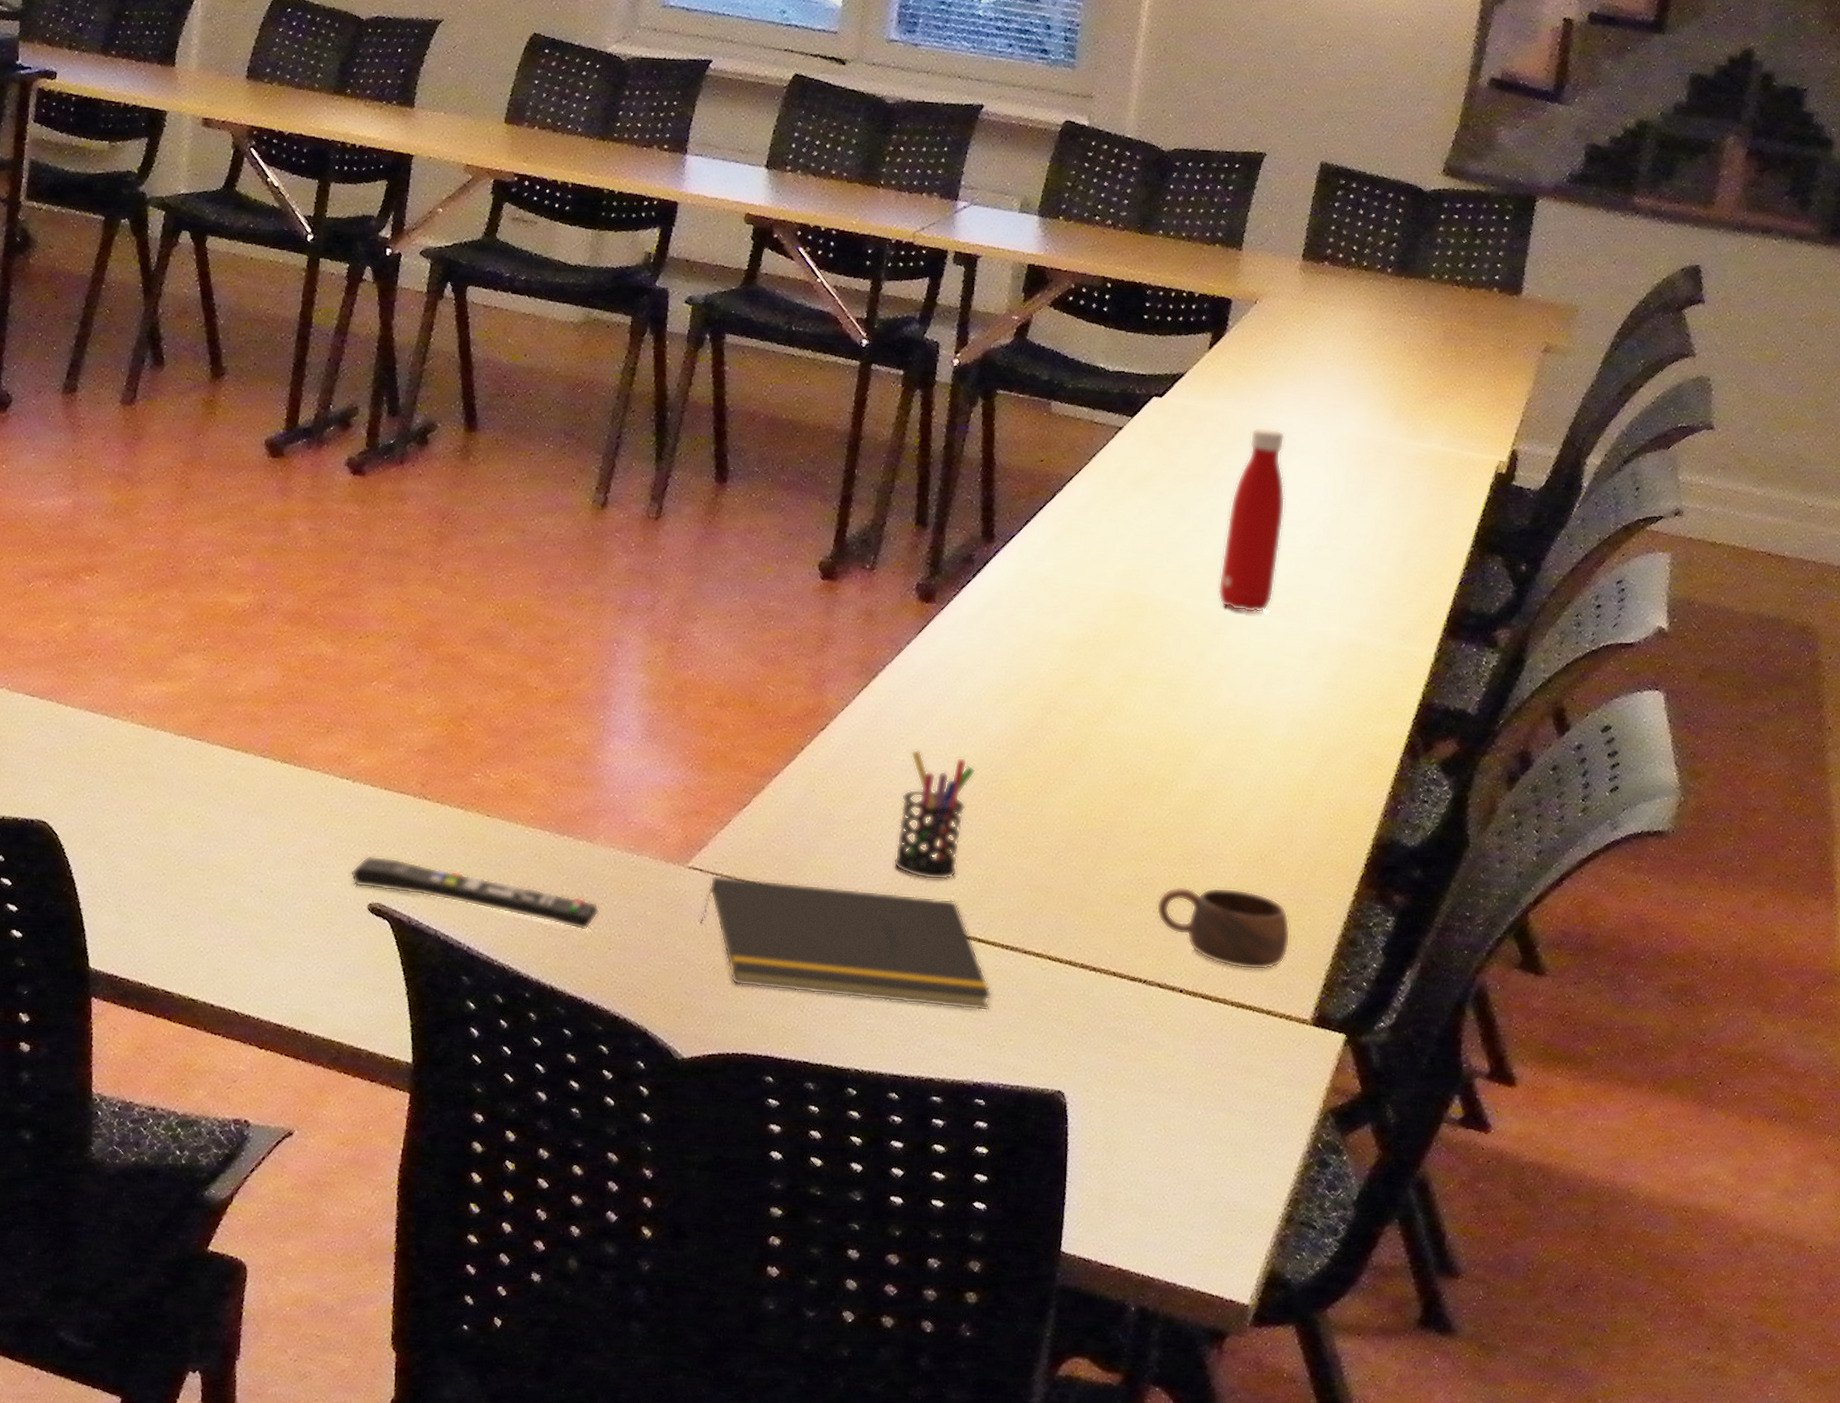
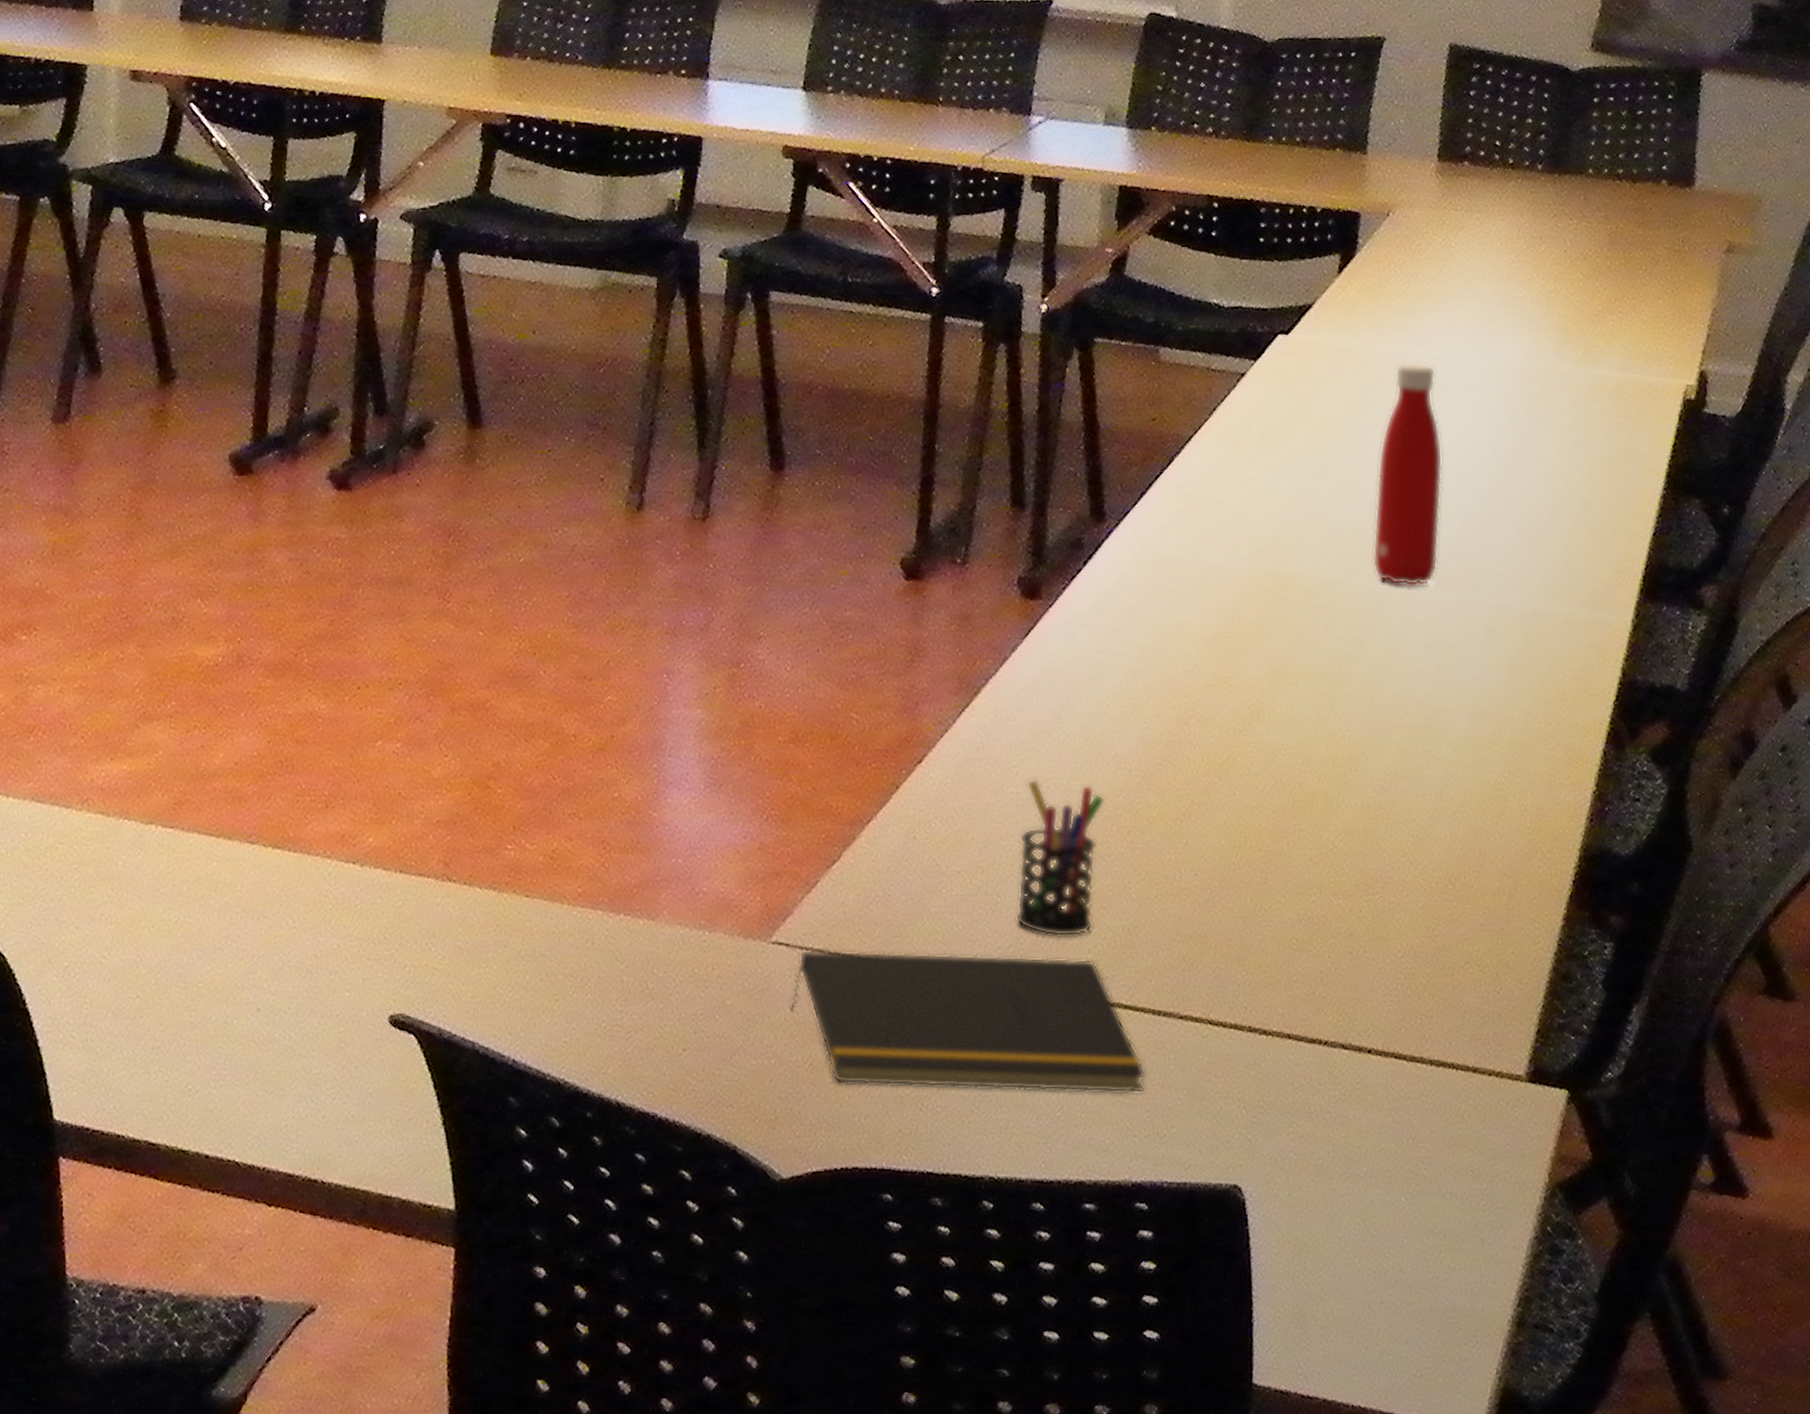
remote control: present [350,856,600,930] -> none [364,955,669,1029]
cup: present [1156,886,1291,970] -> none [1332,921,1493,1020]

